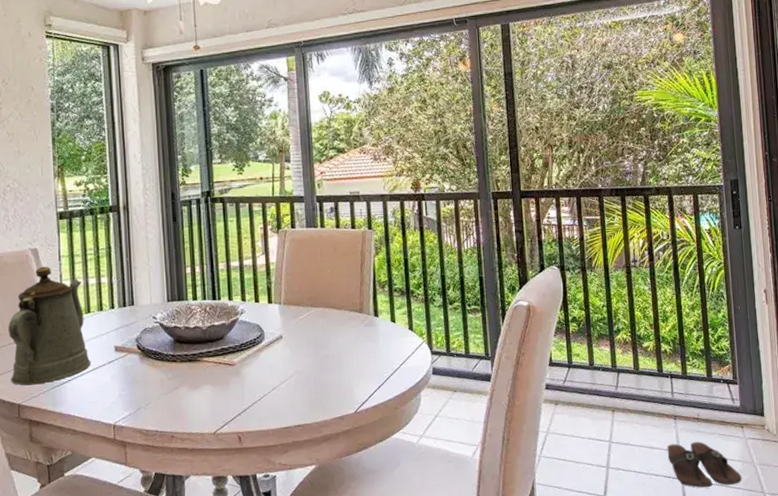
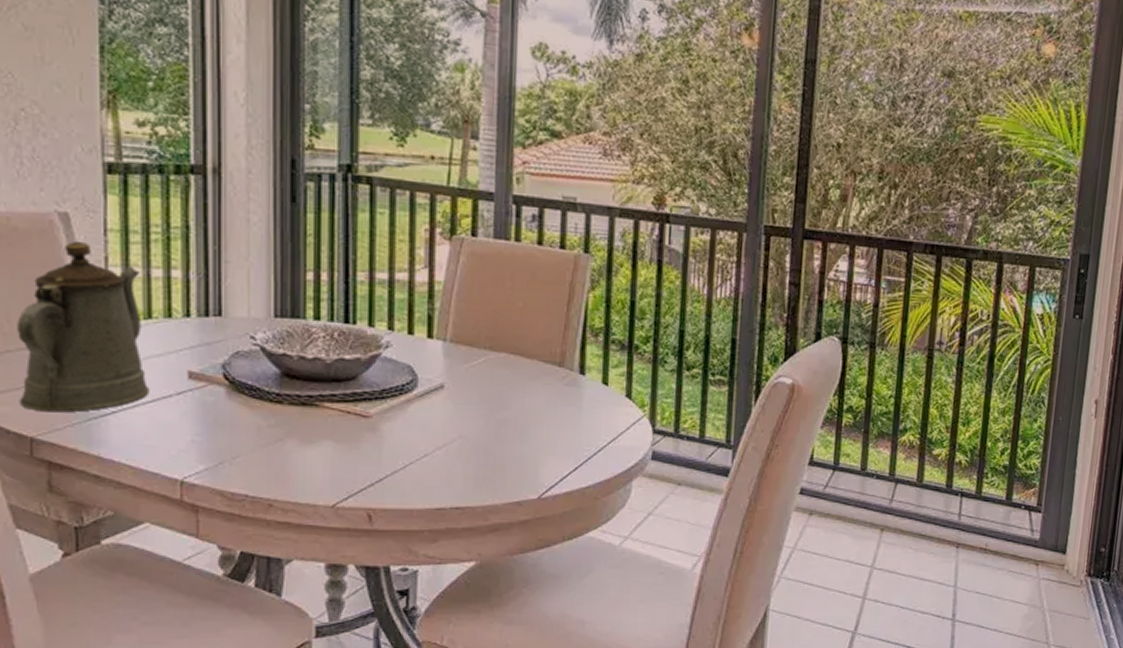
flip-flop: present [667,442,742,488] -> none [941,577,1026,632]

